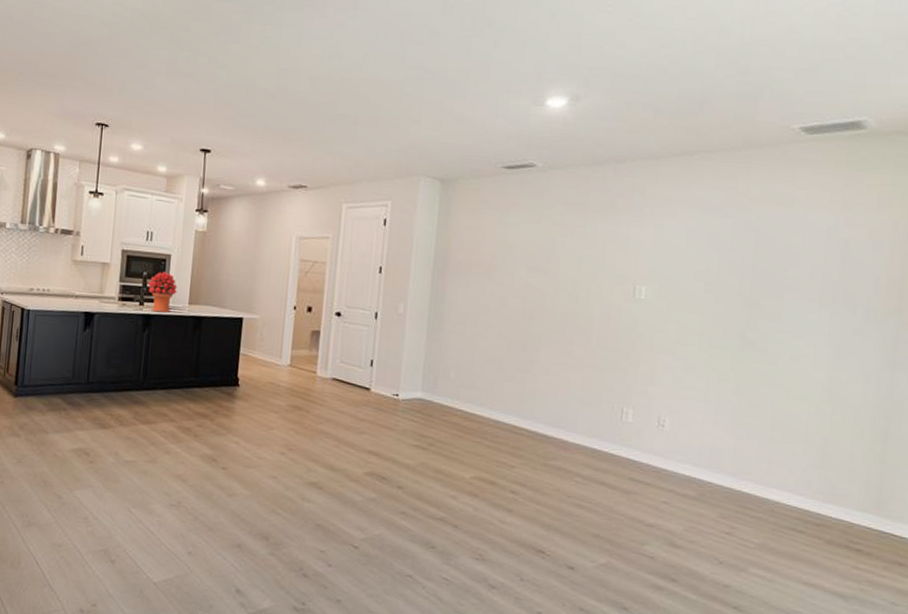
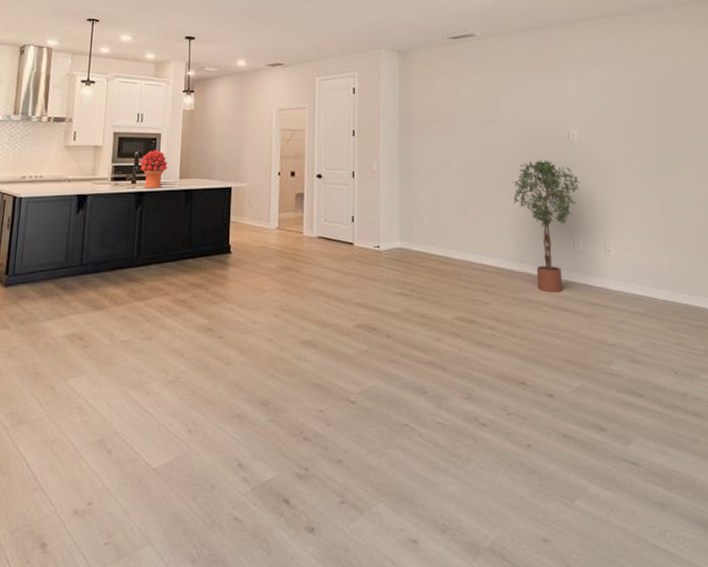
potted tree: none [557,316,640,464] -> present [512,159,580,293]

